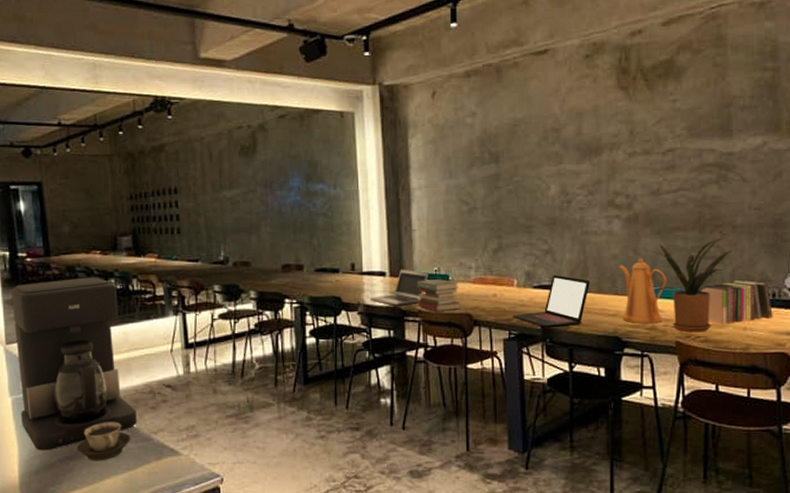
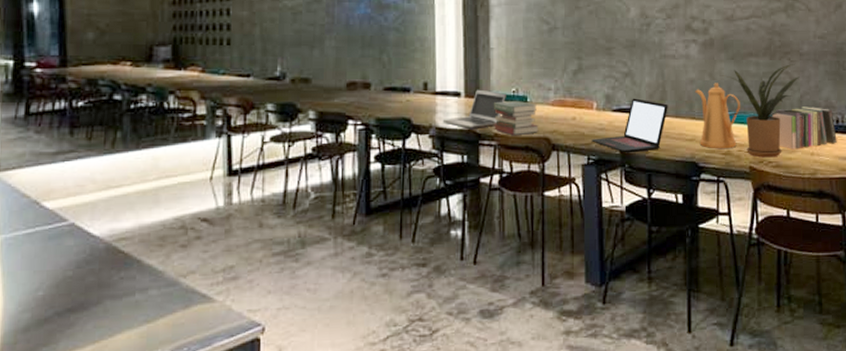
coffee maker: present [11,277,138,451] -> none [10,92,164,303]
cup: present [76,422,131,461] -> none [81,264,153,313]

